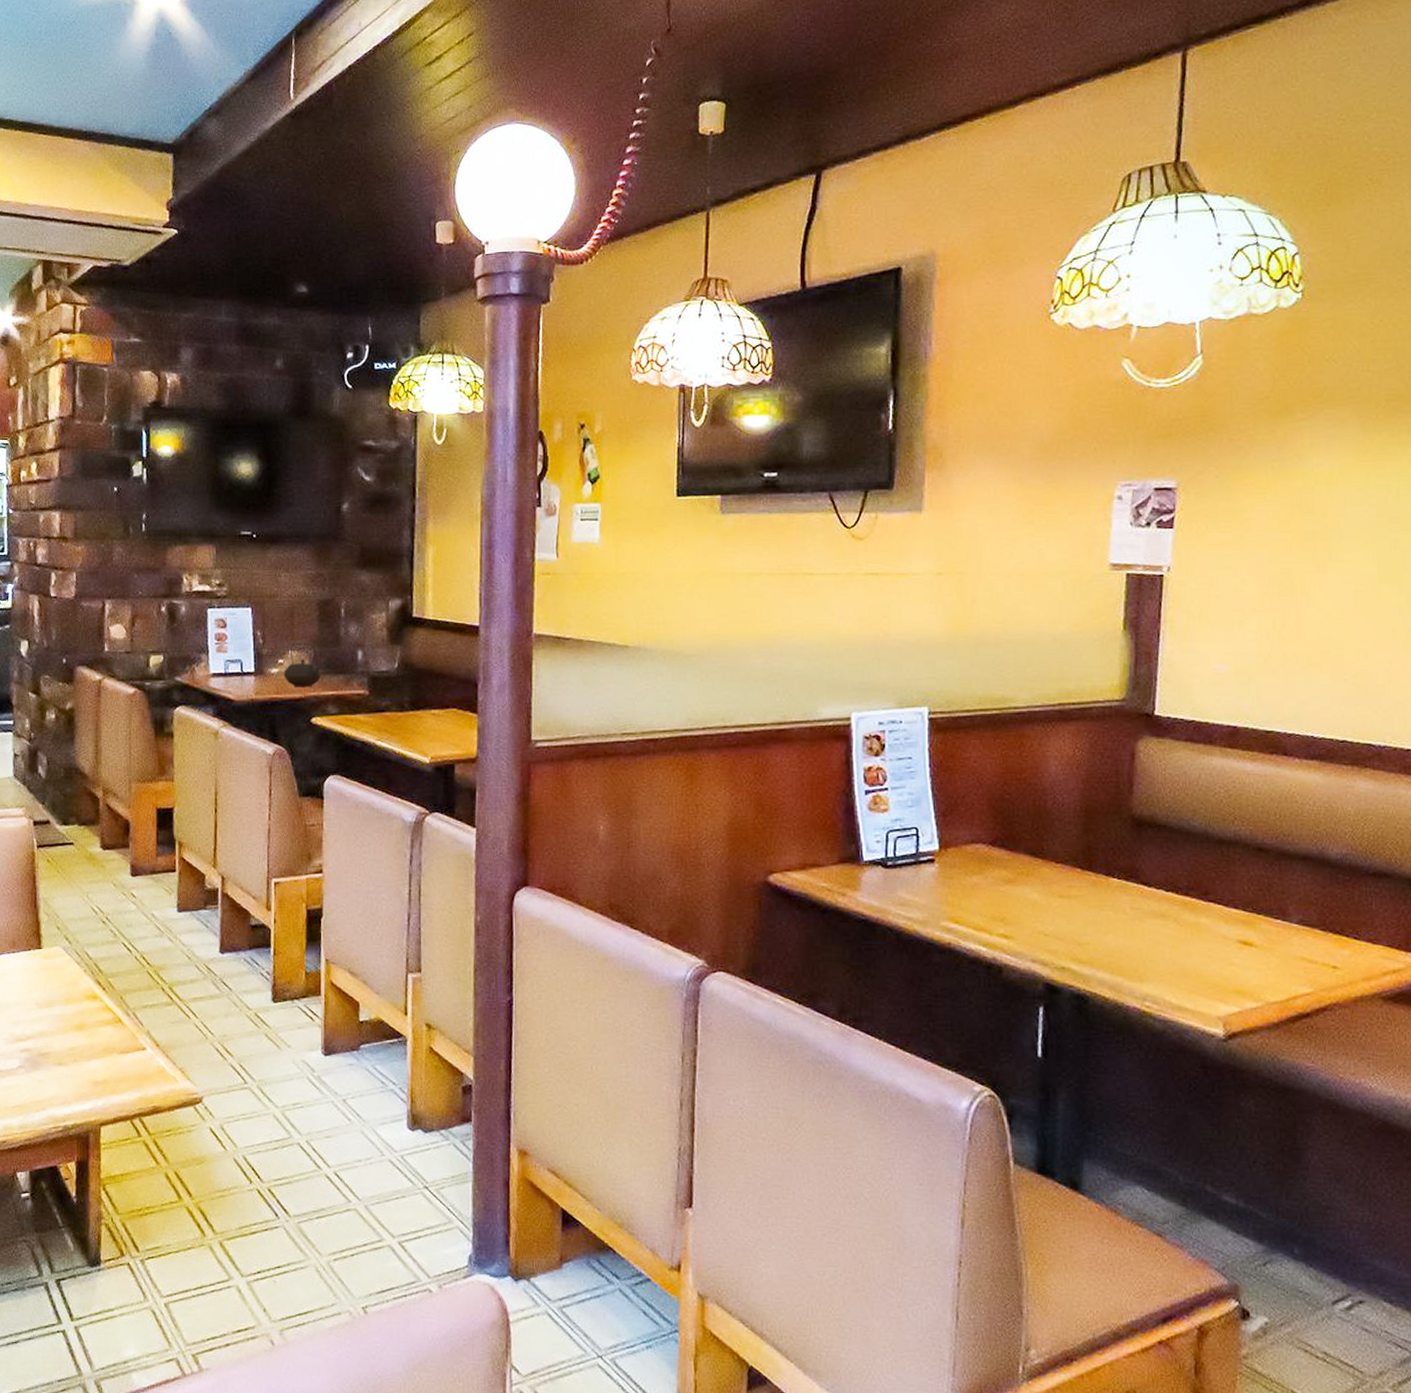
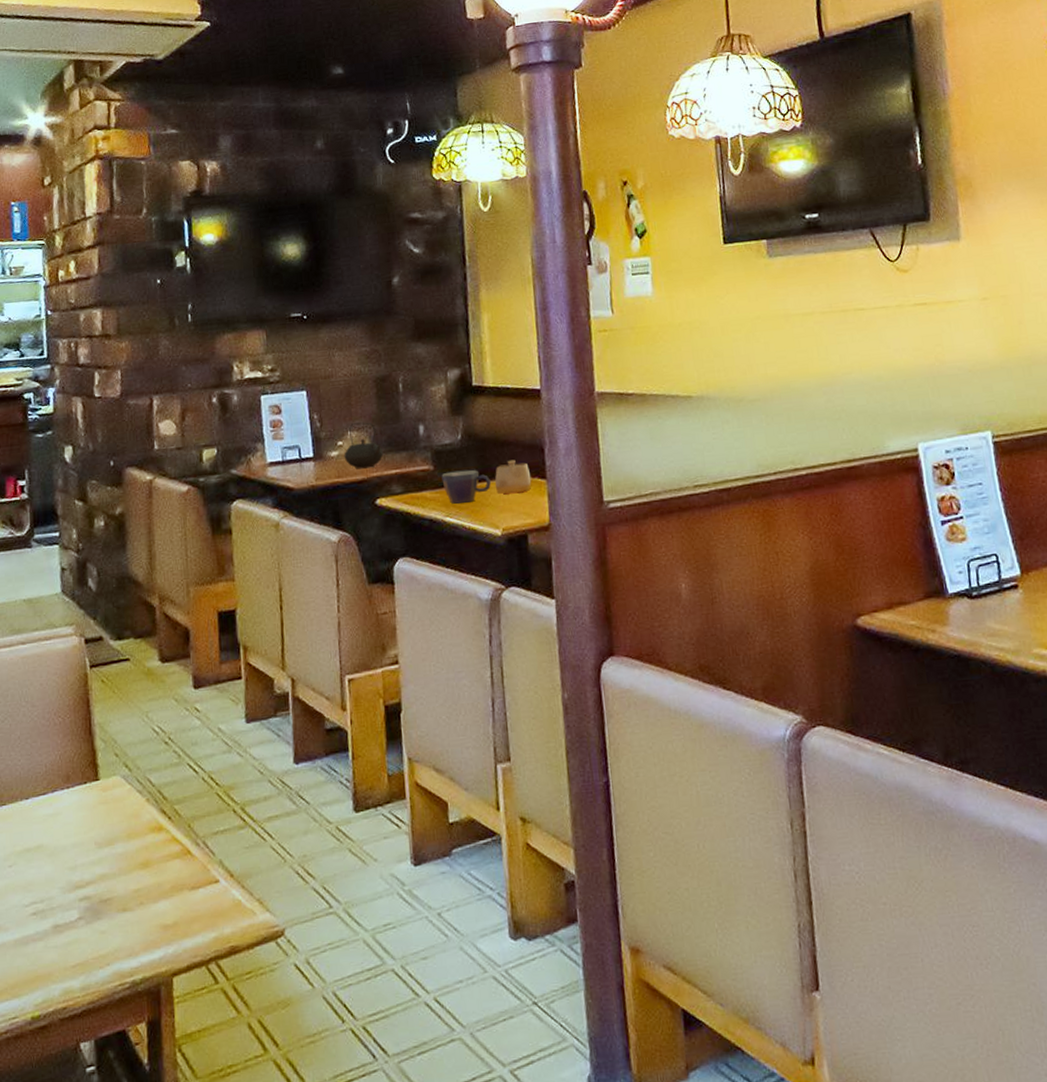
cup: none [376,698,423,729] -> present [441,470,491,504]
sugar bowl: none [427,692,463,726] -> present [494,459,532,495]

